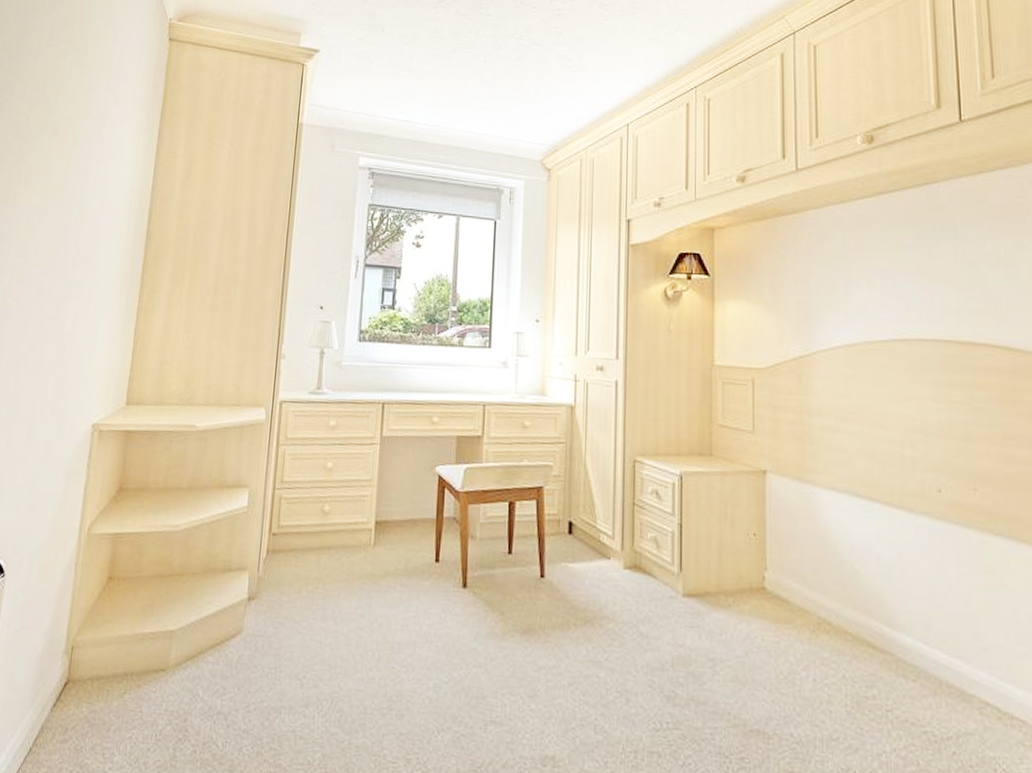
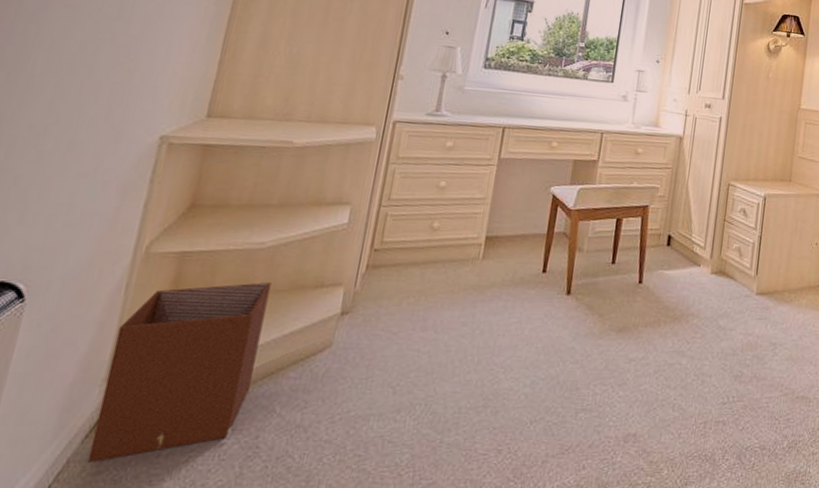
waste basket: none [56,565,187,731] -> present [87,282,271,463]

